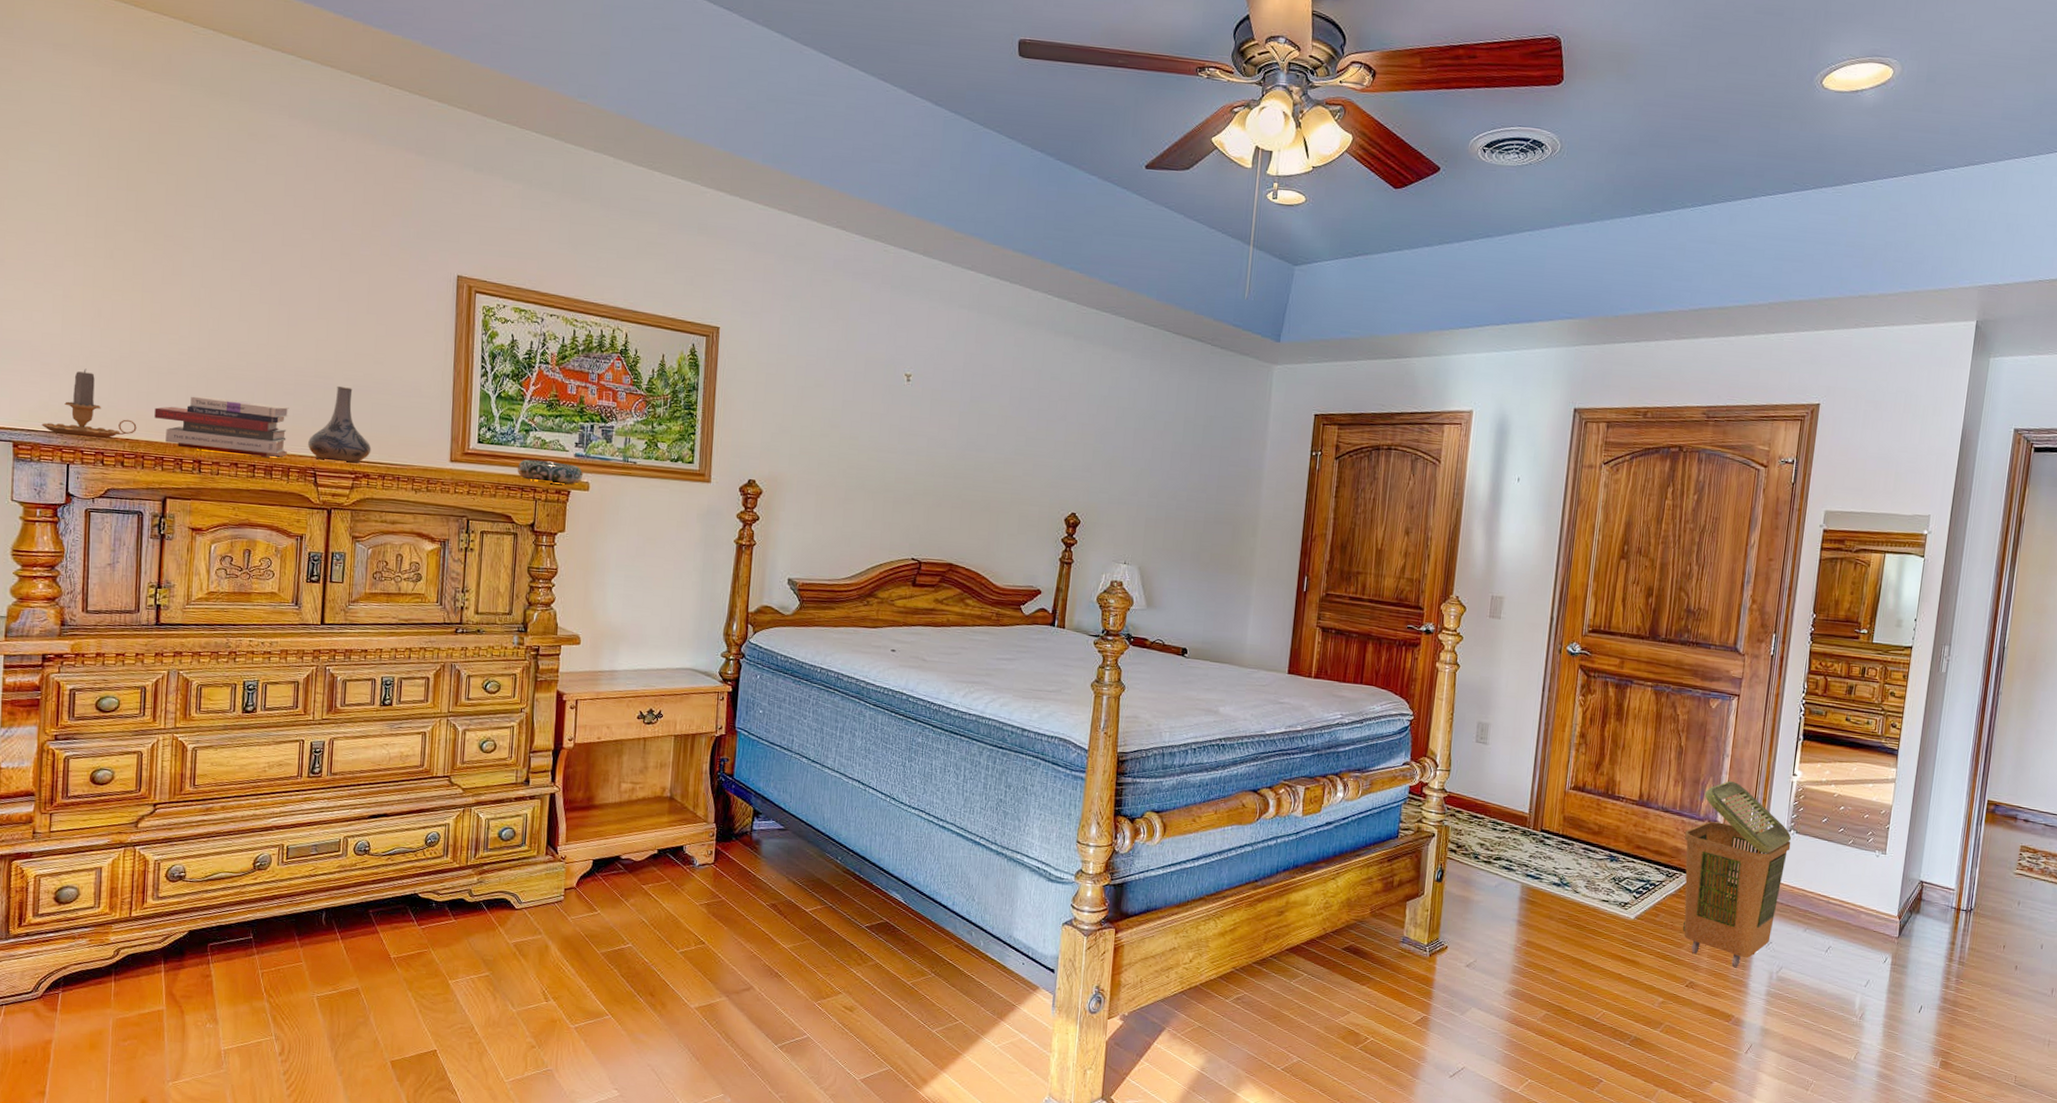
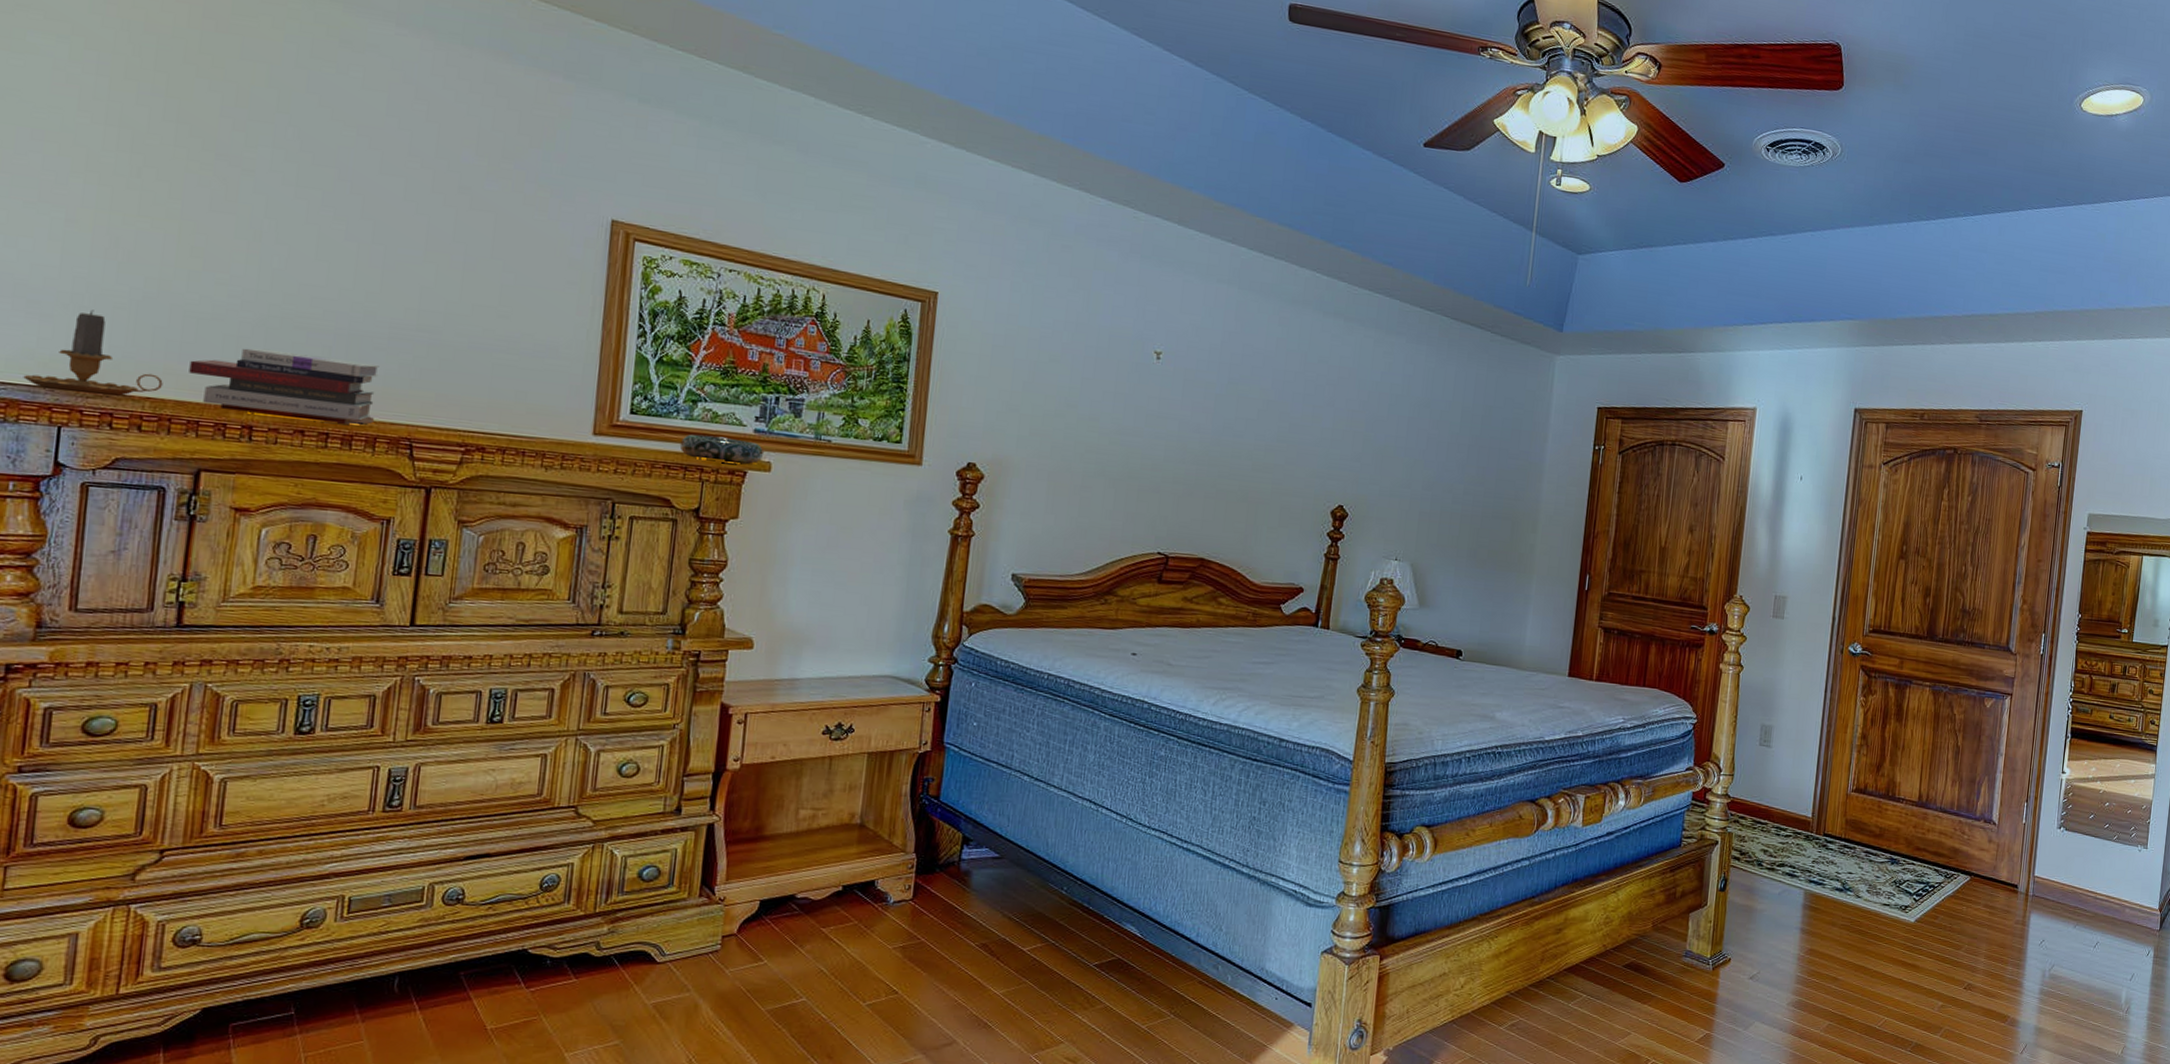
decorative vase: present [308,385,371,464] -> none [403,341,489,435]
laundry basket: present [1683,780,1792,968] -> none [1961,779,2062,968]

